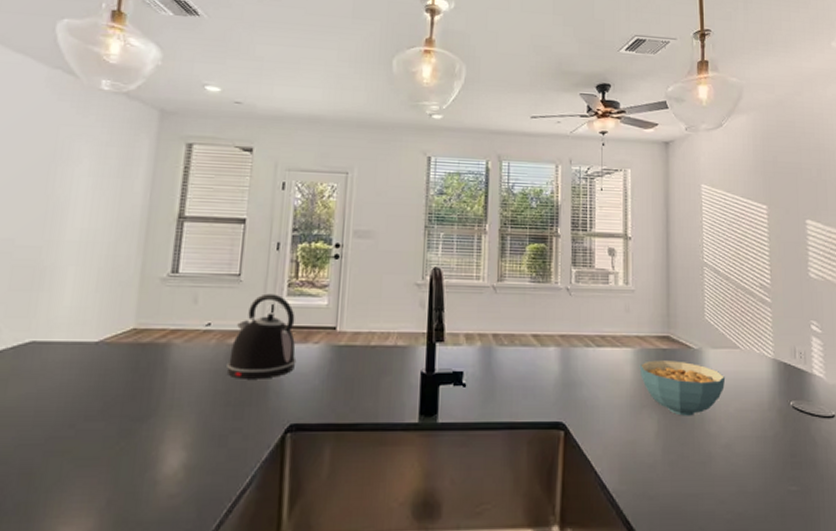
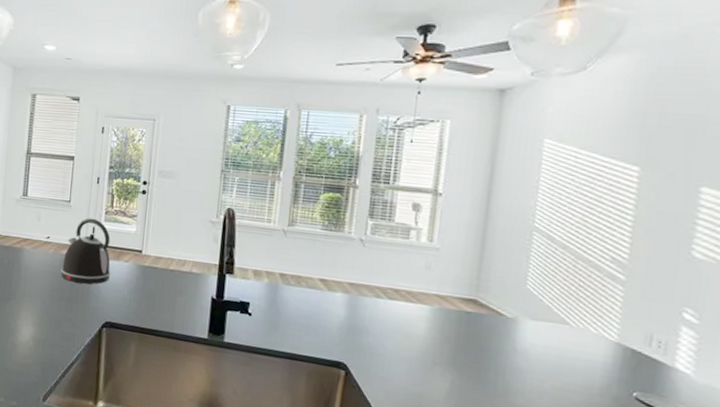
cereal bowl: present [639,360,726,416] -> none [435,320,545,384]

